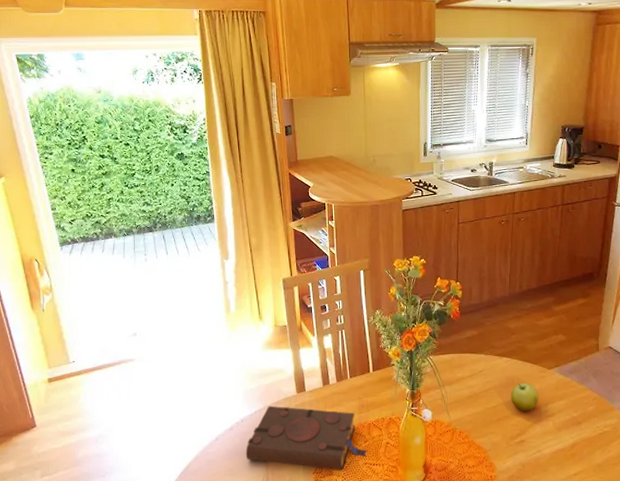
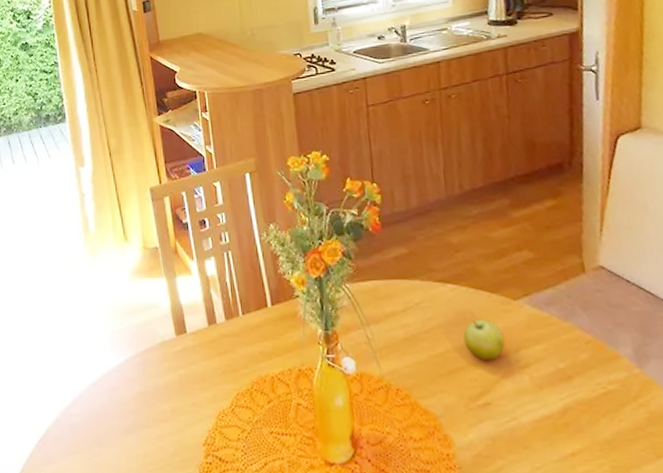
book: present [245,405,368,470] -> none [116,352,273,441]

